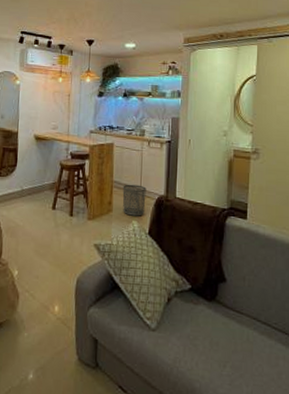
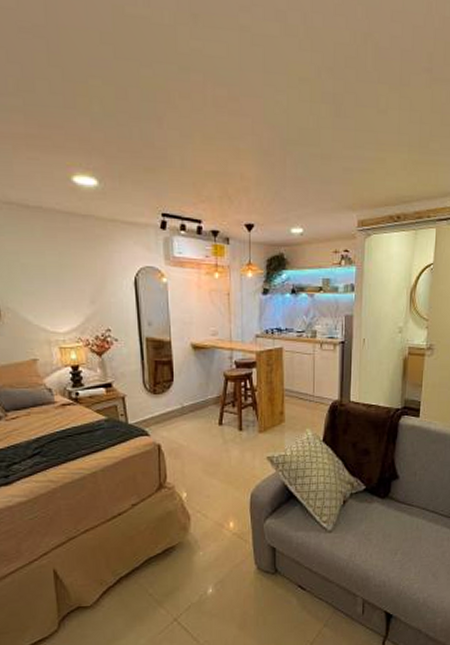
waste bin: present [122,184,146,216] -> none [294,391,320,424]

